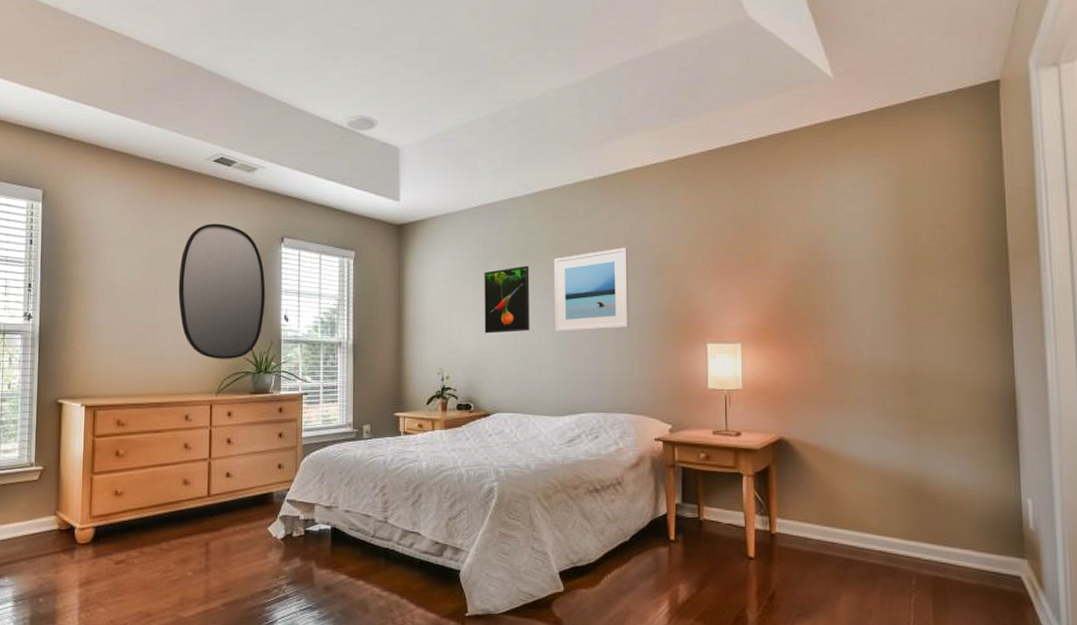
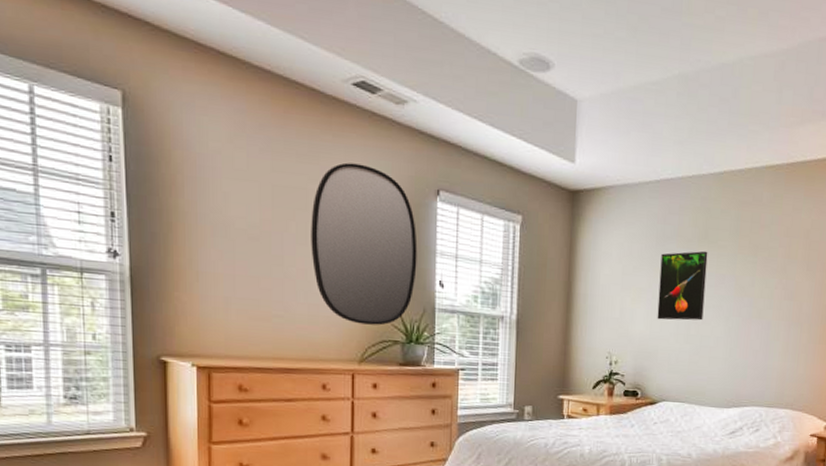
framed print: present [553,247,630,333] -> none [728,242,807,326]

